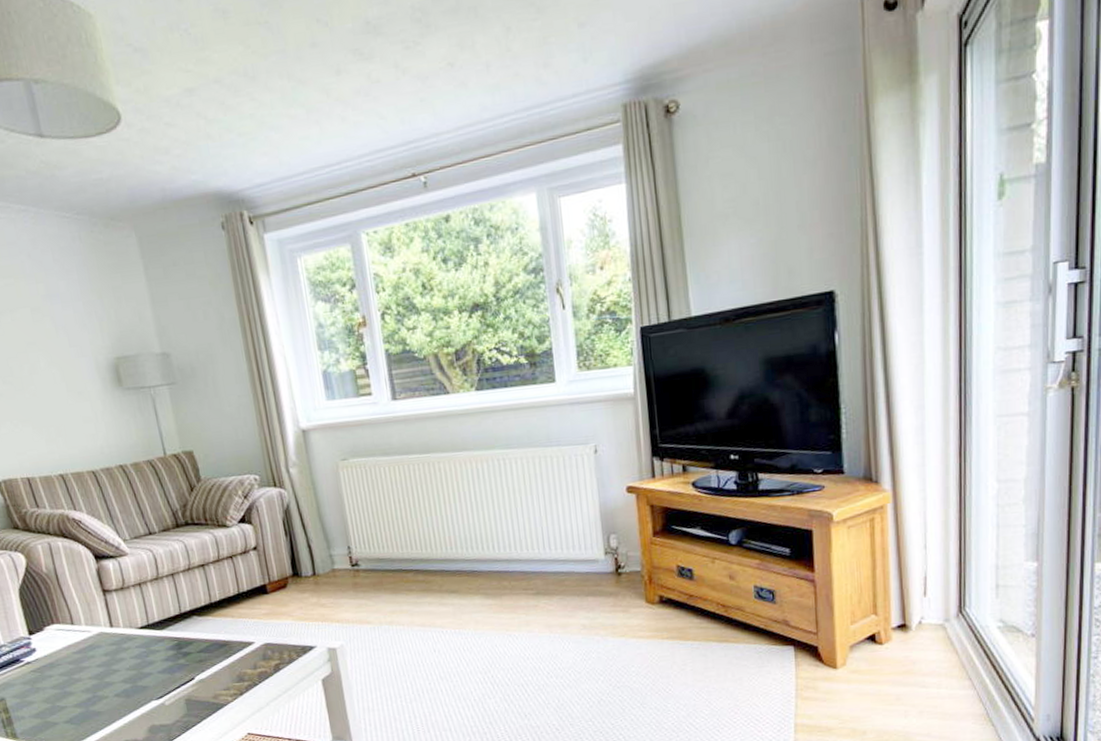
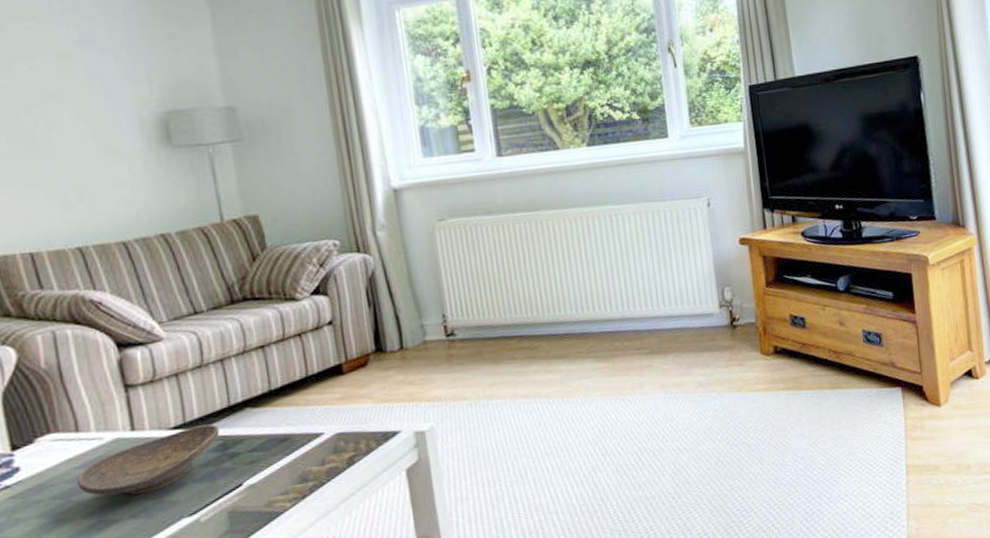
decorative bowl: none [75,627,175,678] -> present [77,424,220,496]

